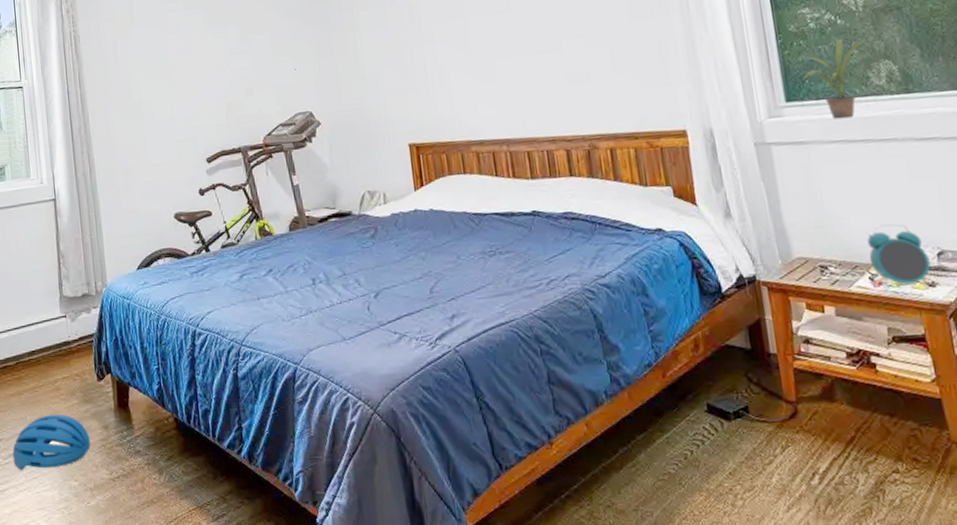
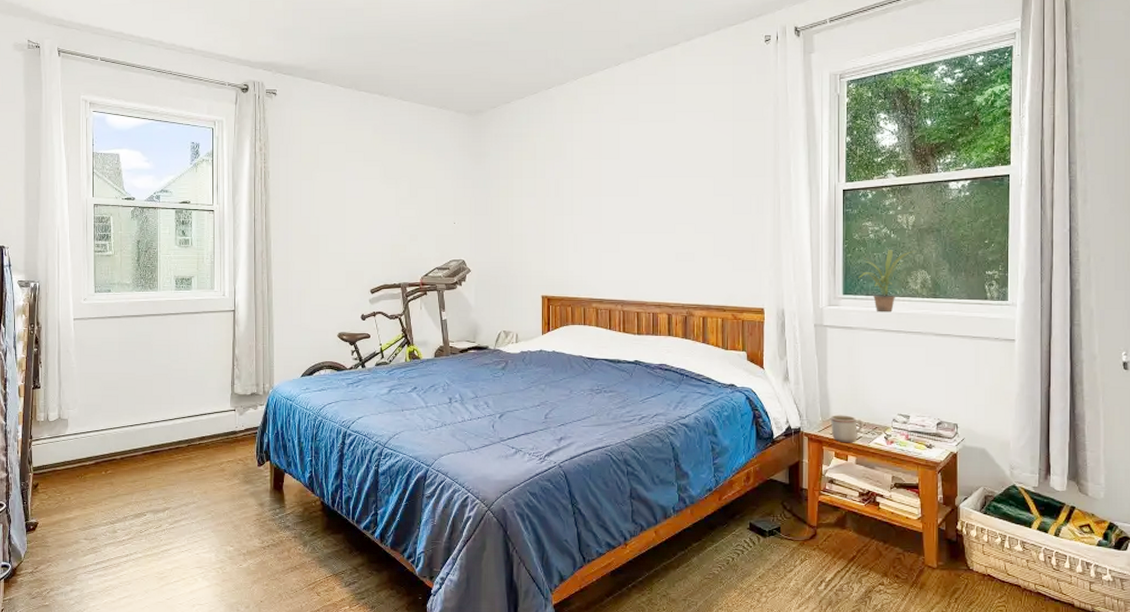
bicycle helmet: present [12,414,90,470] -> none [178,490,247,535]
mug: none [793,254,838,290] -> present [831,415,862,443]
alarm clock: present [867,222,931,289] -> none [887,397,931,449]

